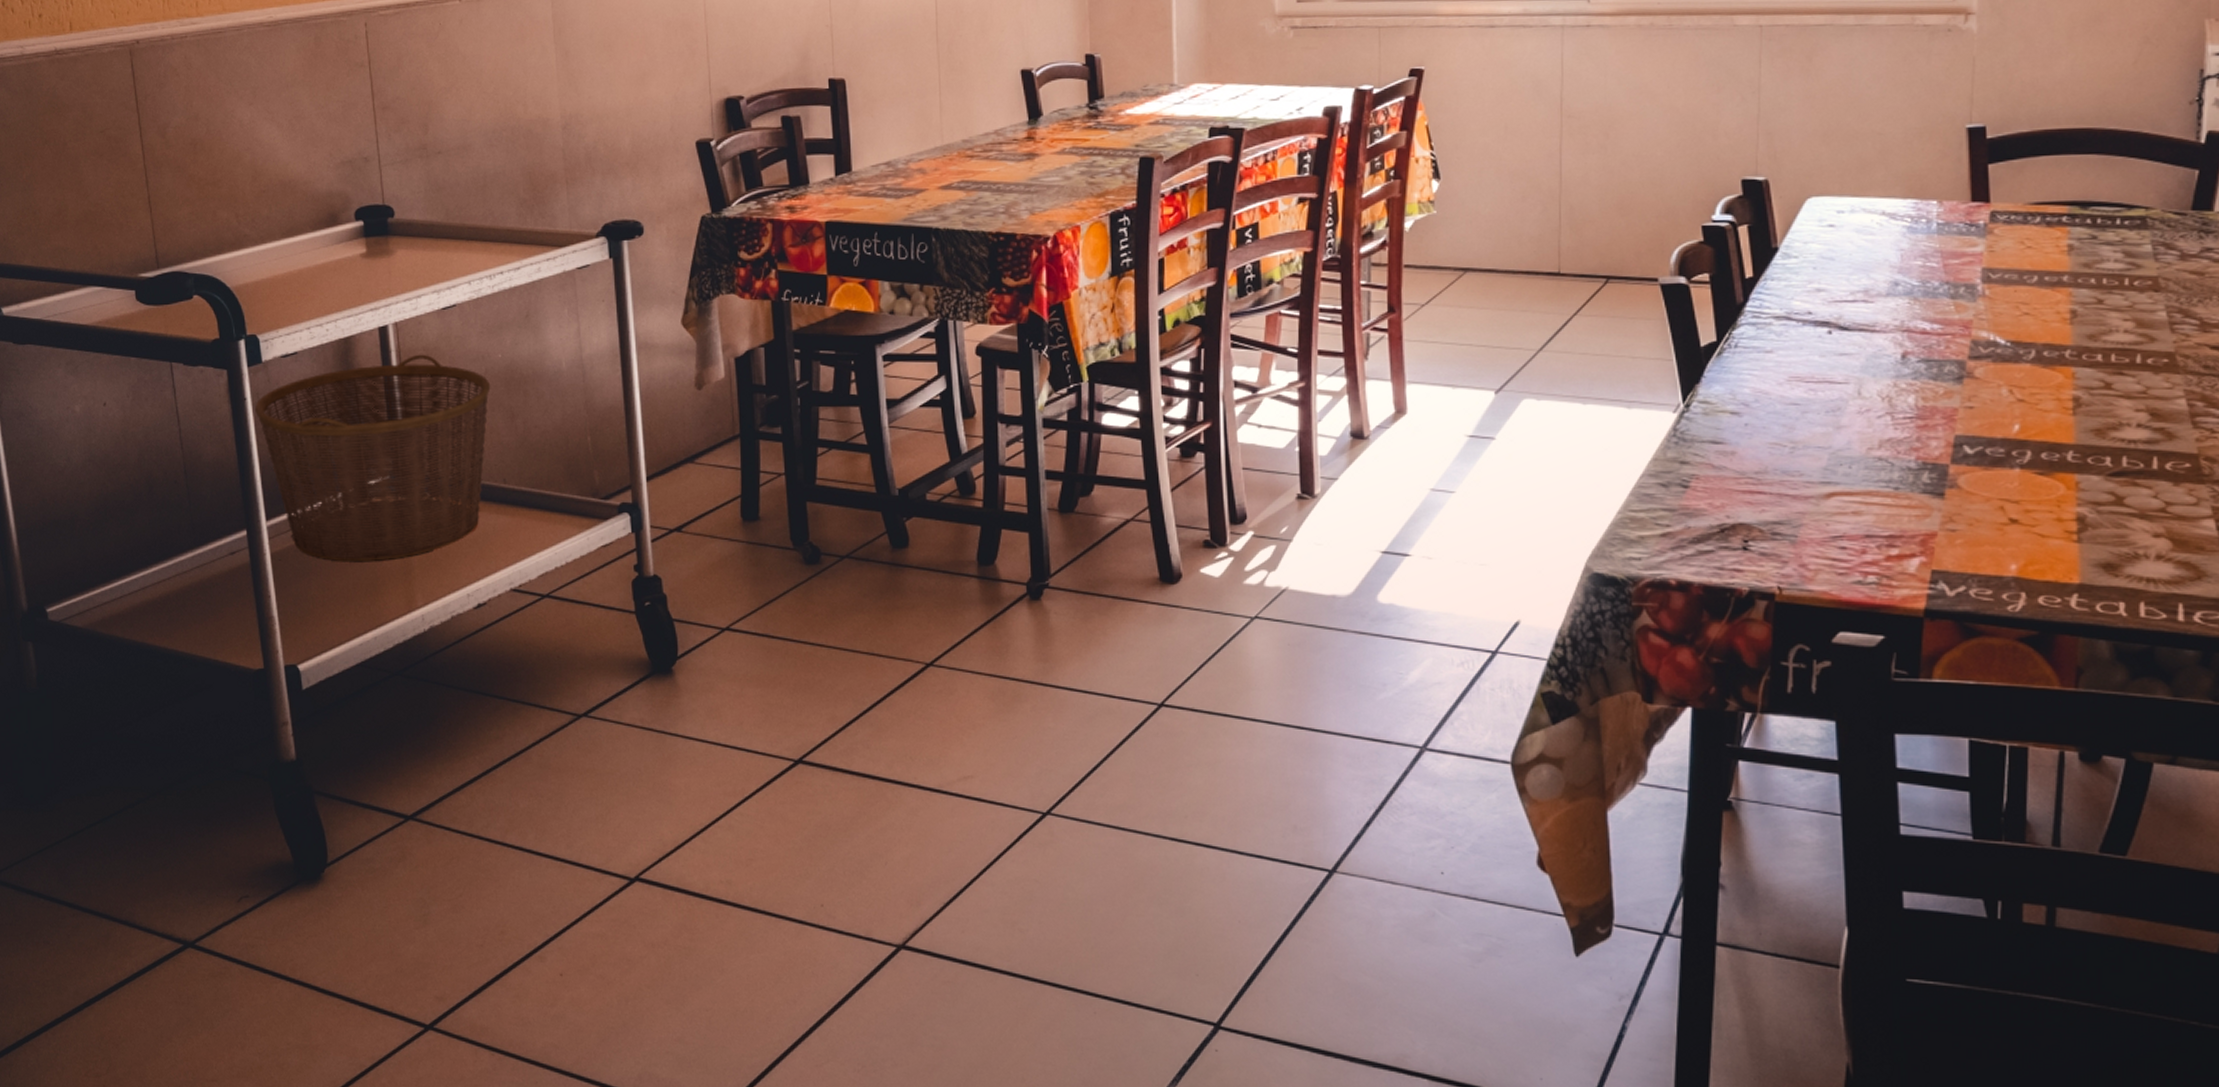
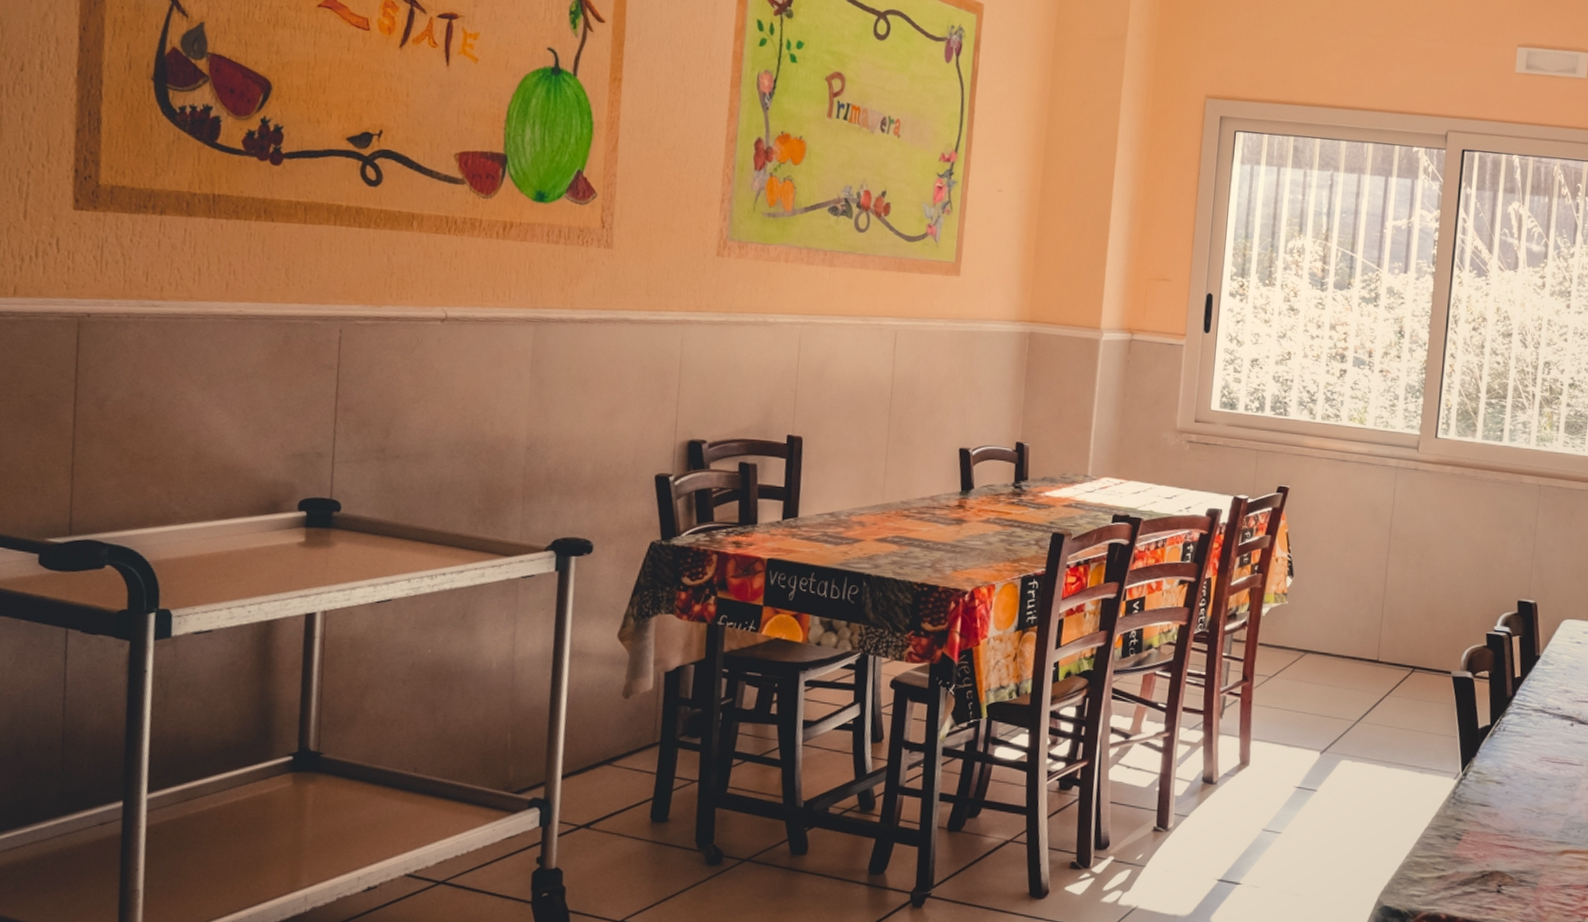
basket: present [255,354,491,562] -> none [154,643,416,840]

